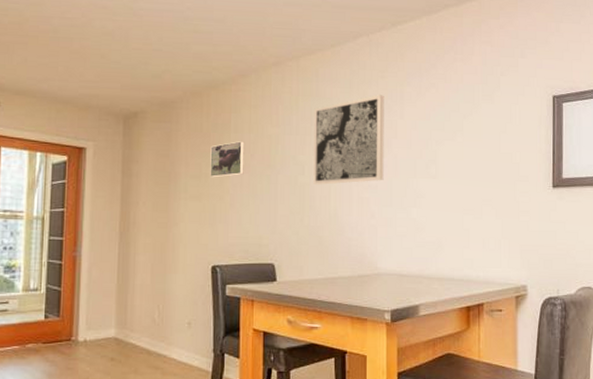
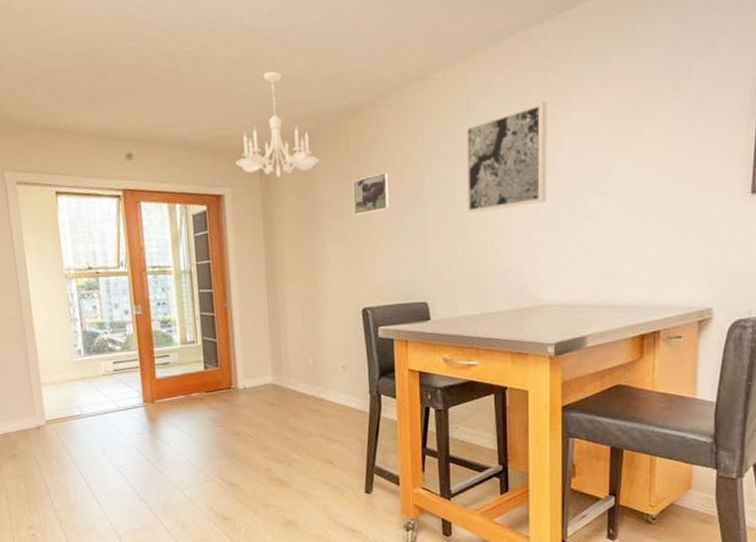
chandelier: none [101,44,182,137] -> present [236,72,320,178]

